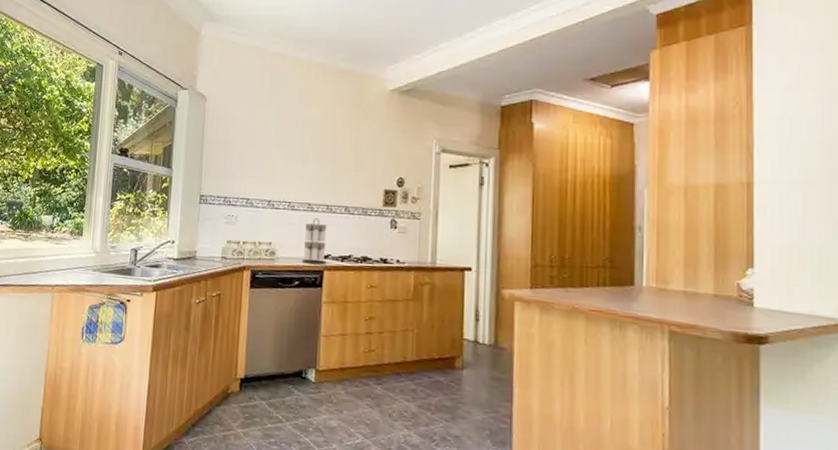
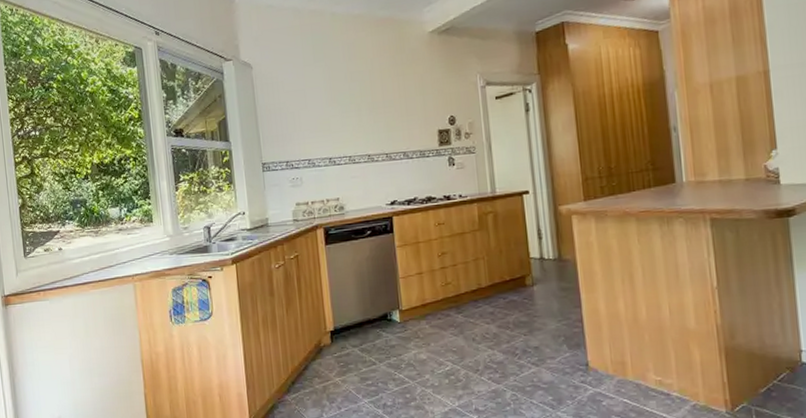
spice rack: present [302,218,327,265] -> none [368,168,393,213]

